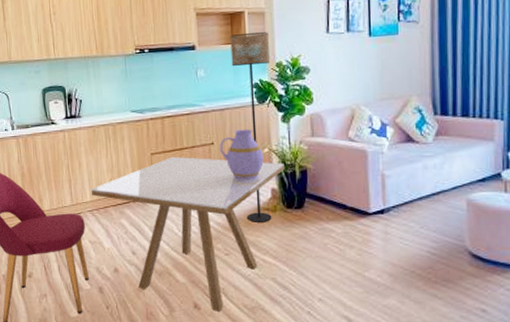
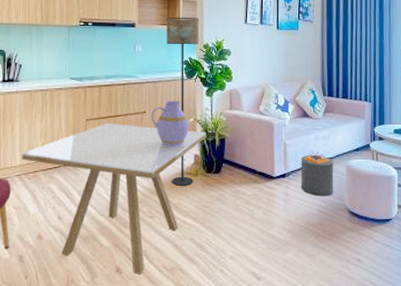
trash can: none [404,181,450,236] -> present [301,150,334,197]

